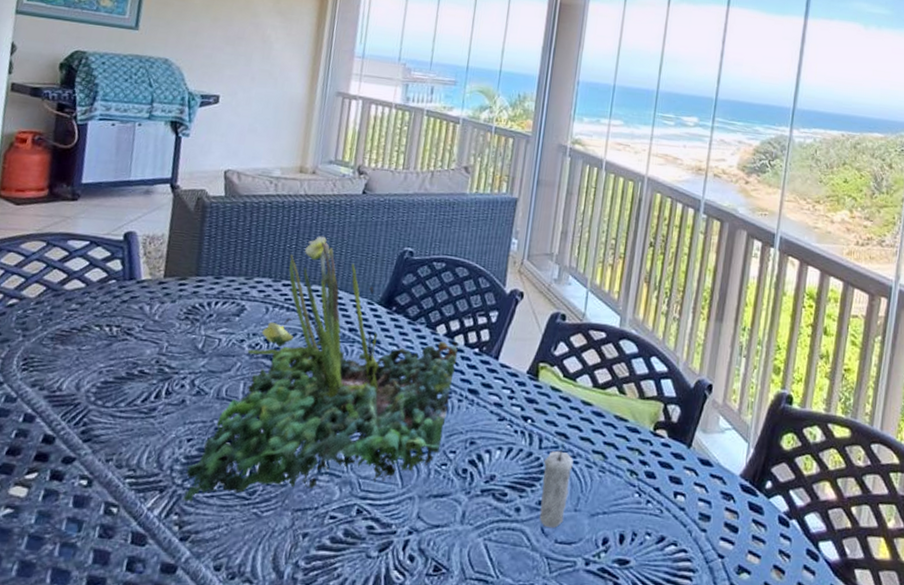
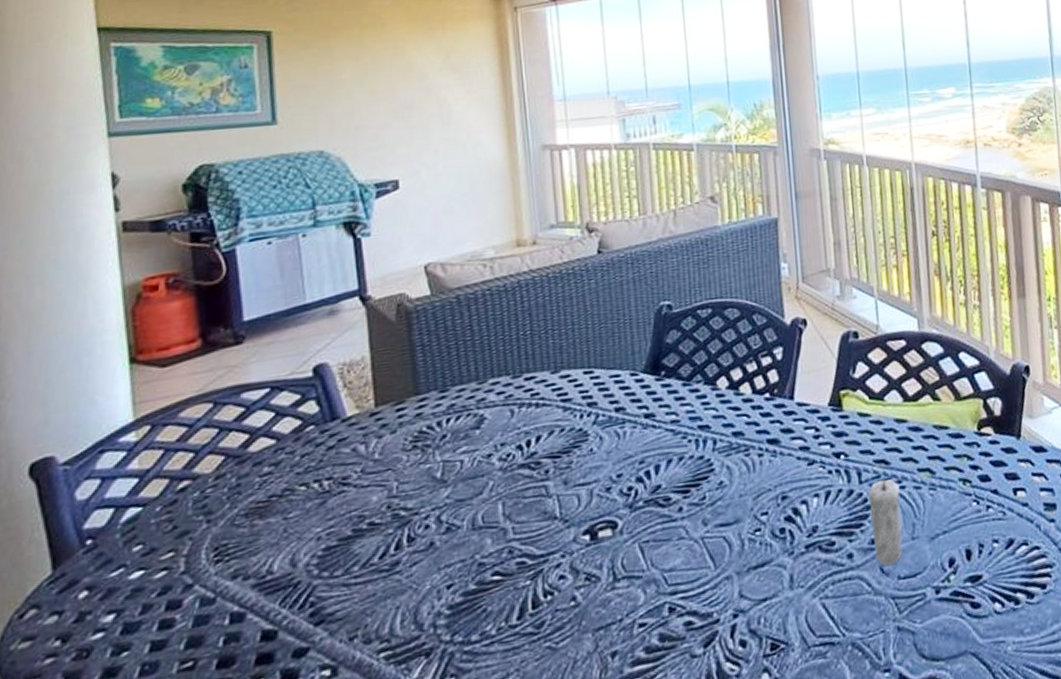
plant: present [183,236,458,502] -> none [453,312,750,659]

